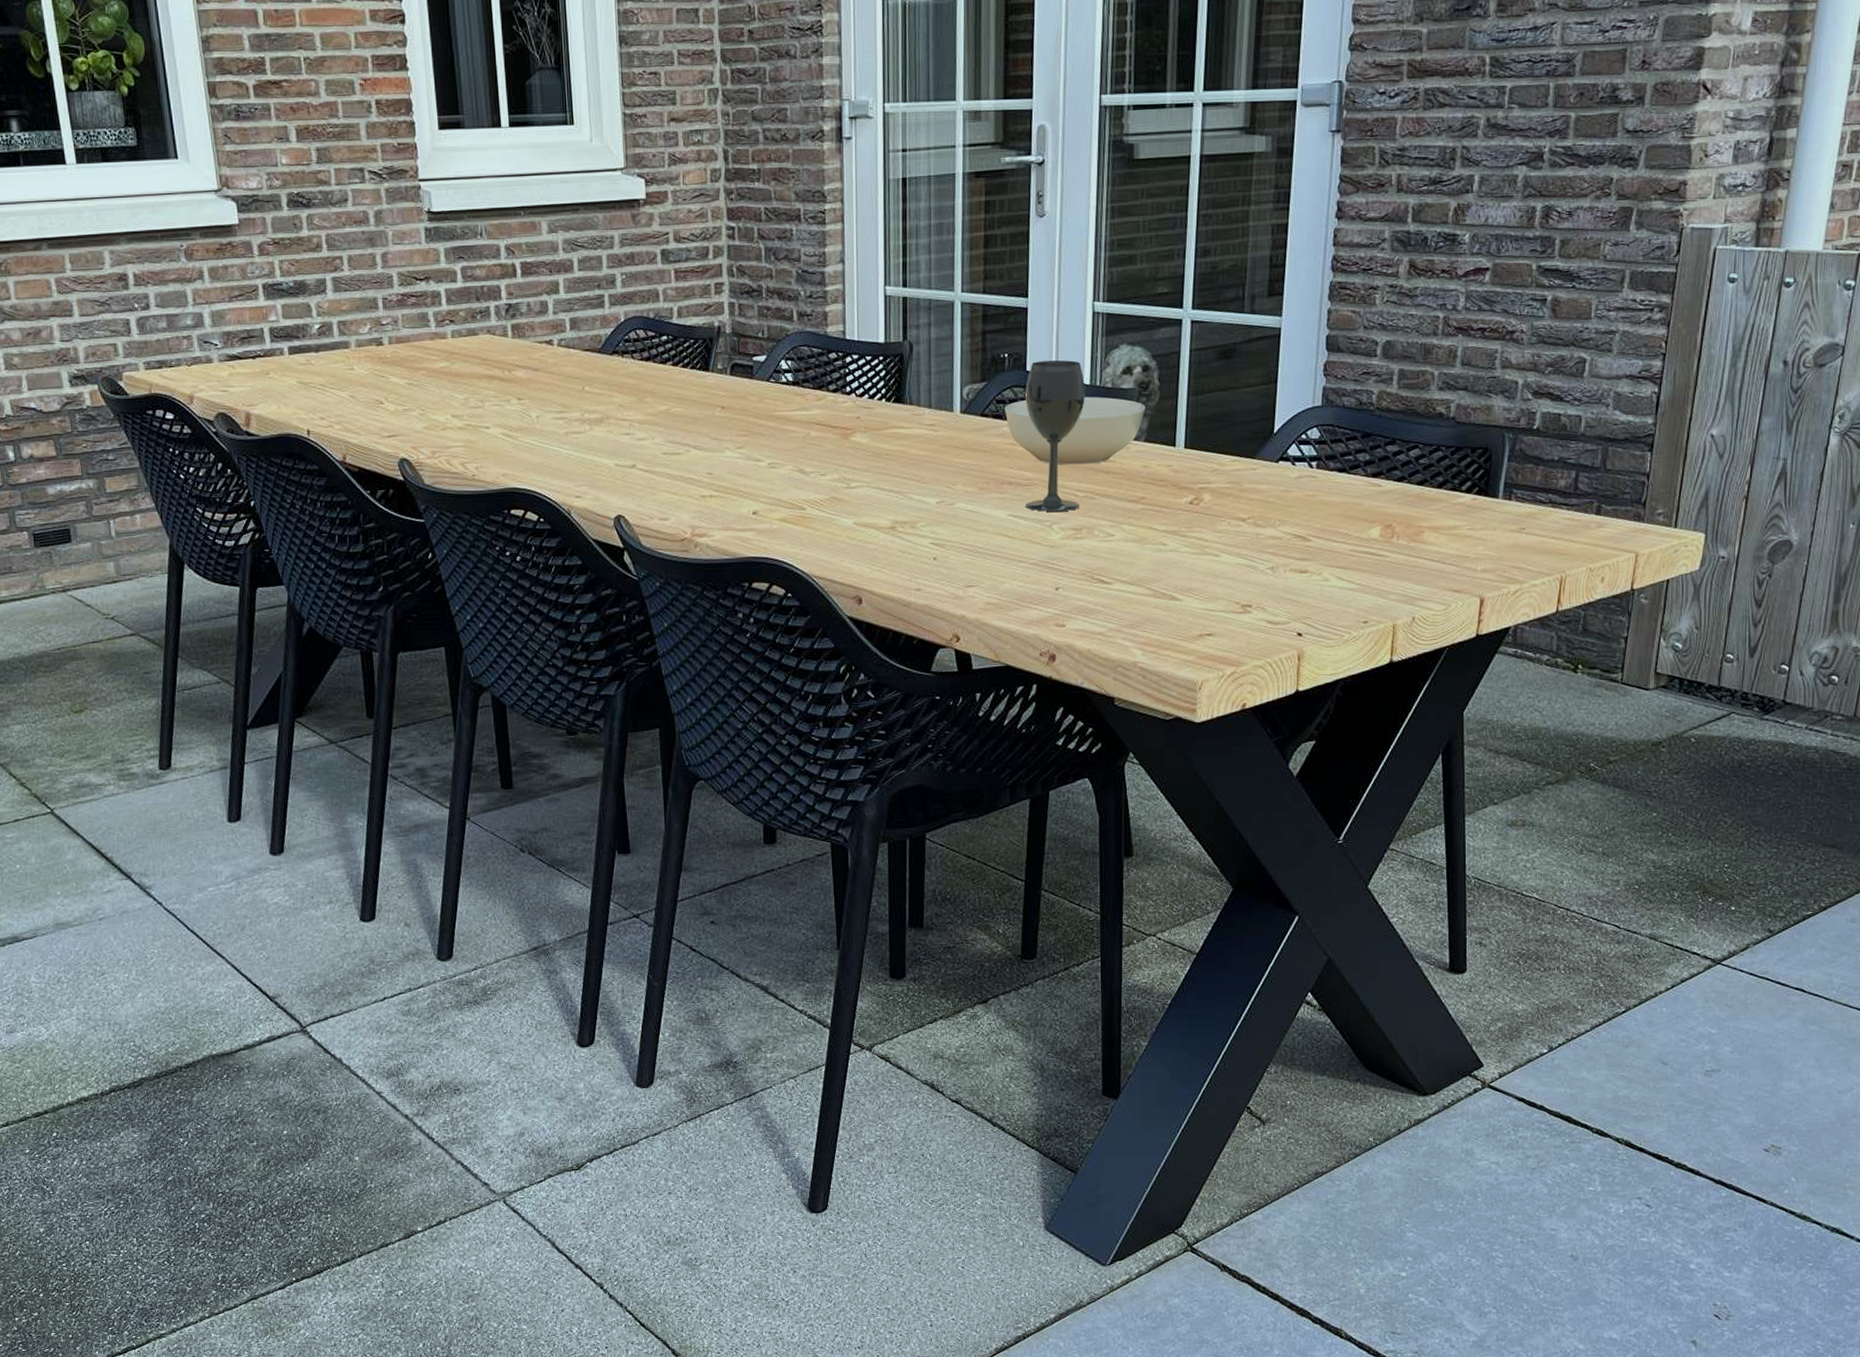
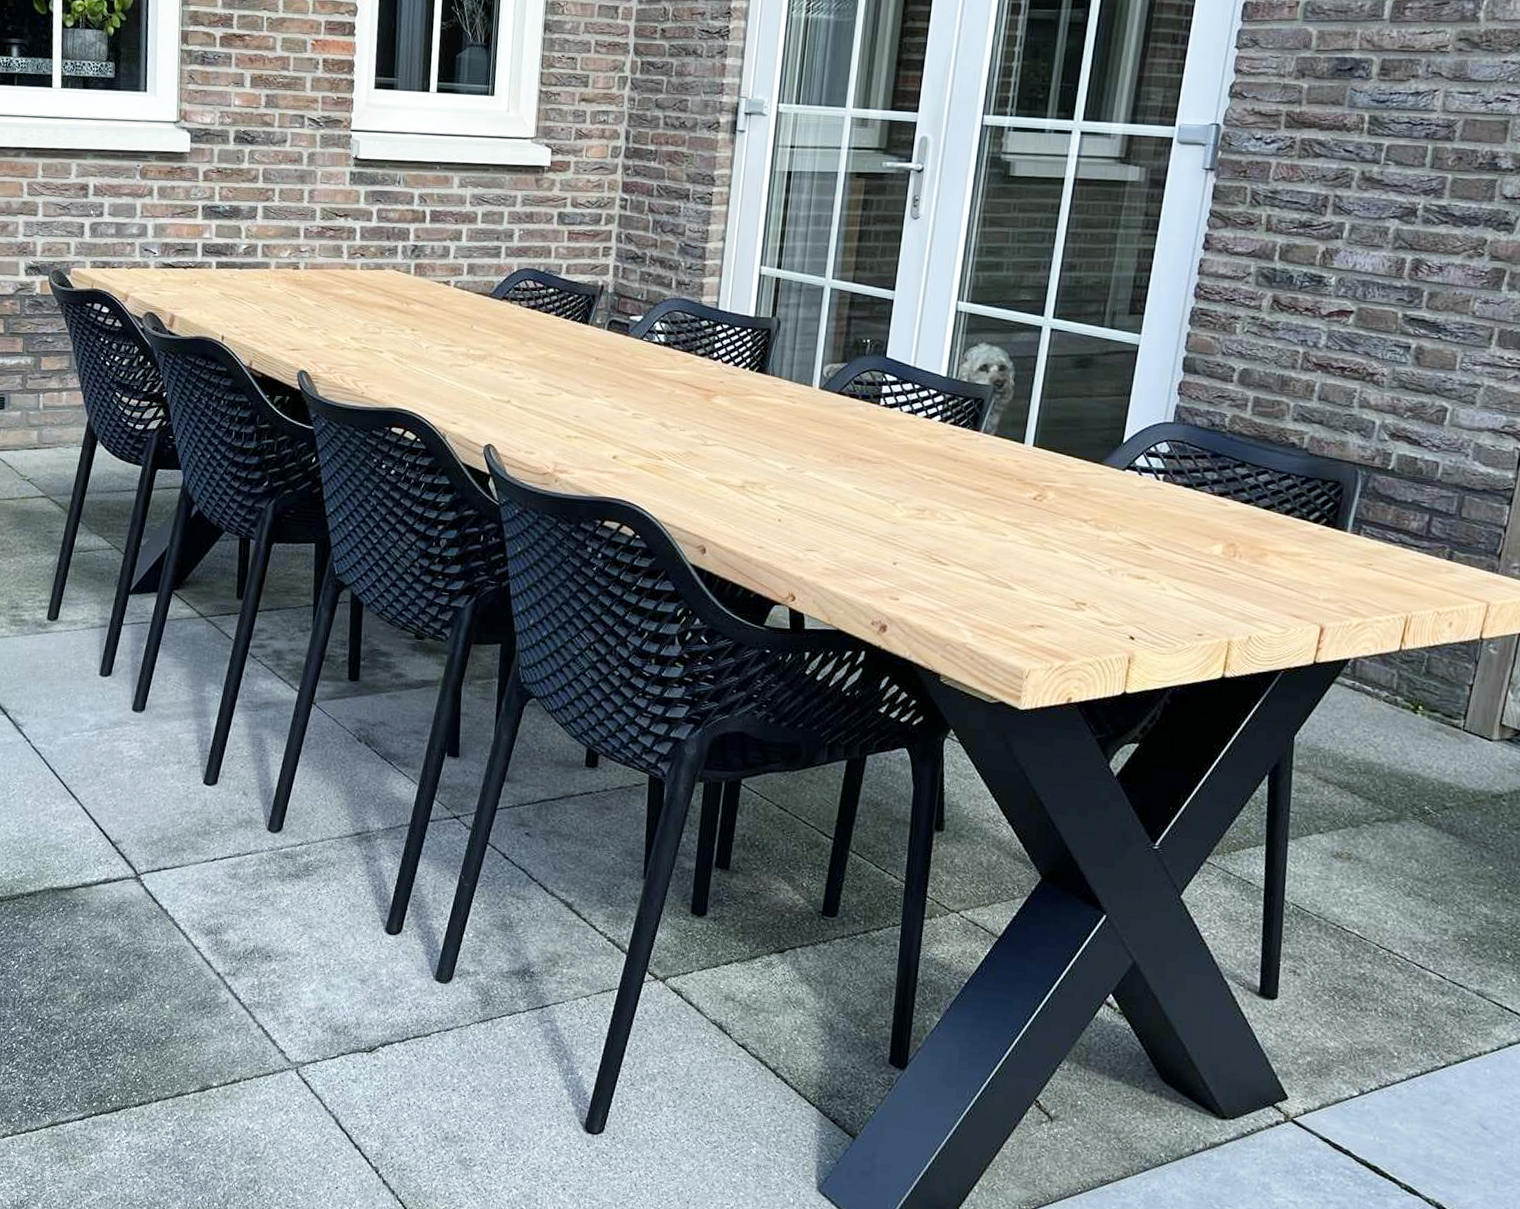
bowl: present [1004,397,1146,465] -> none [861,384,999,451]
wine glass: present [1025,360,1085,512] -> none [872,349,942,492]

